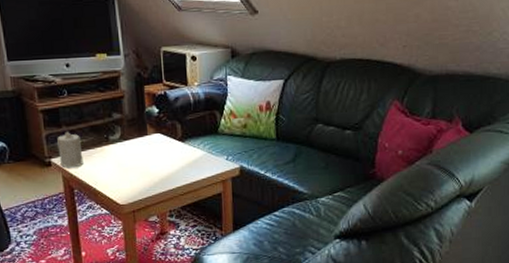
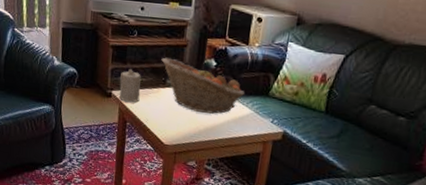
fruit basket: none [99,112,195,164] -> present [161,57,245,114]

